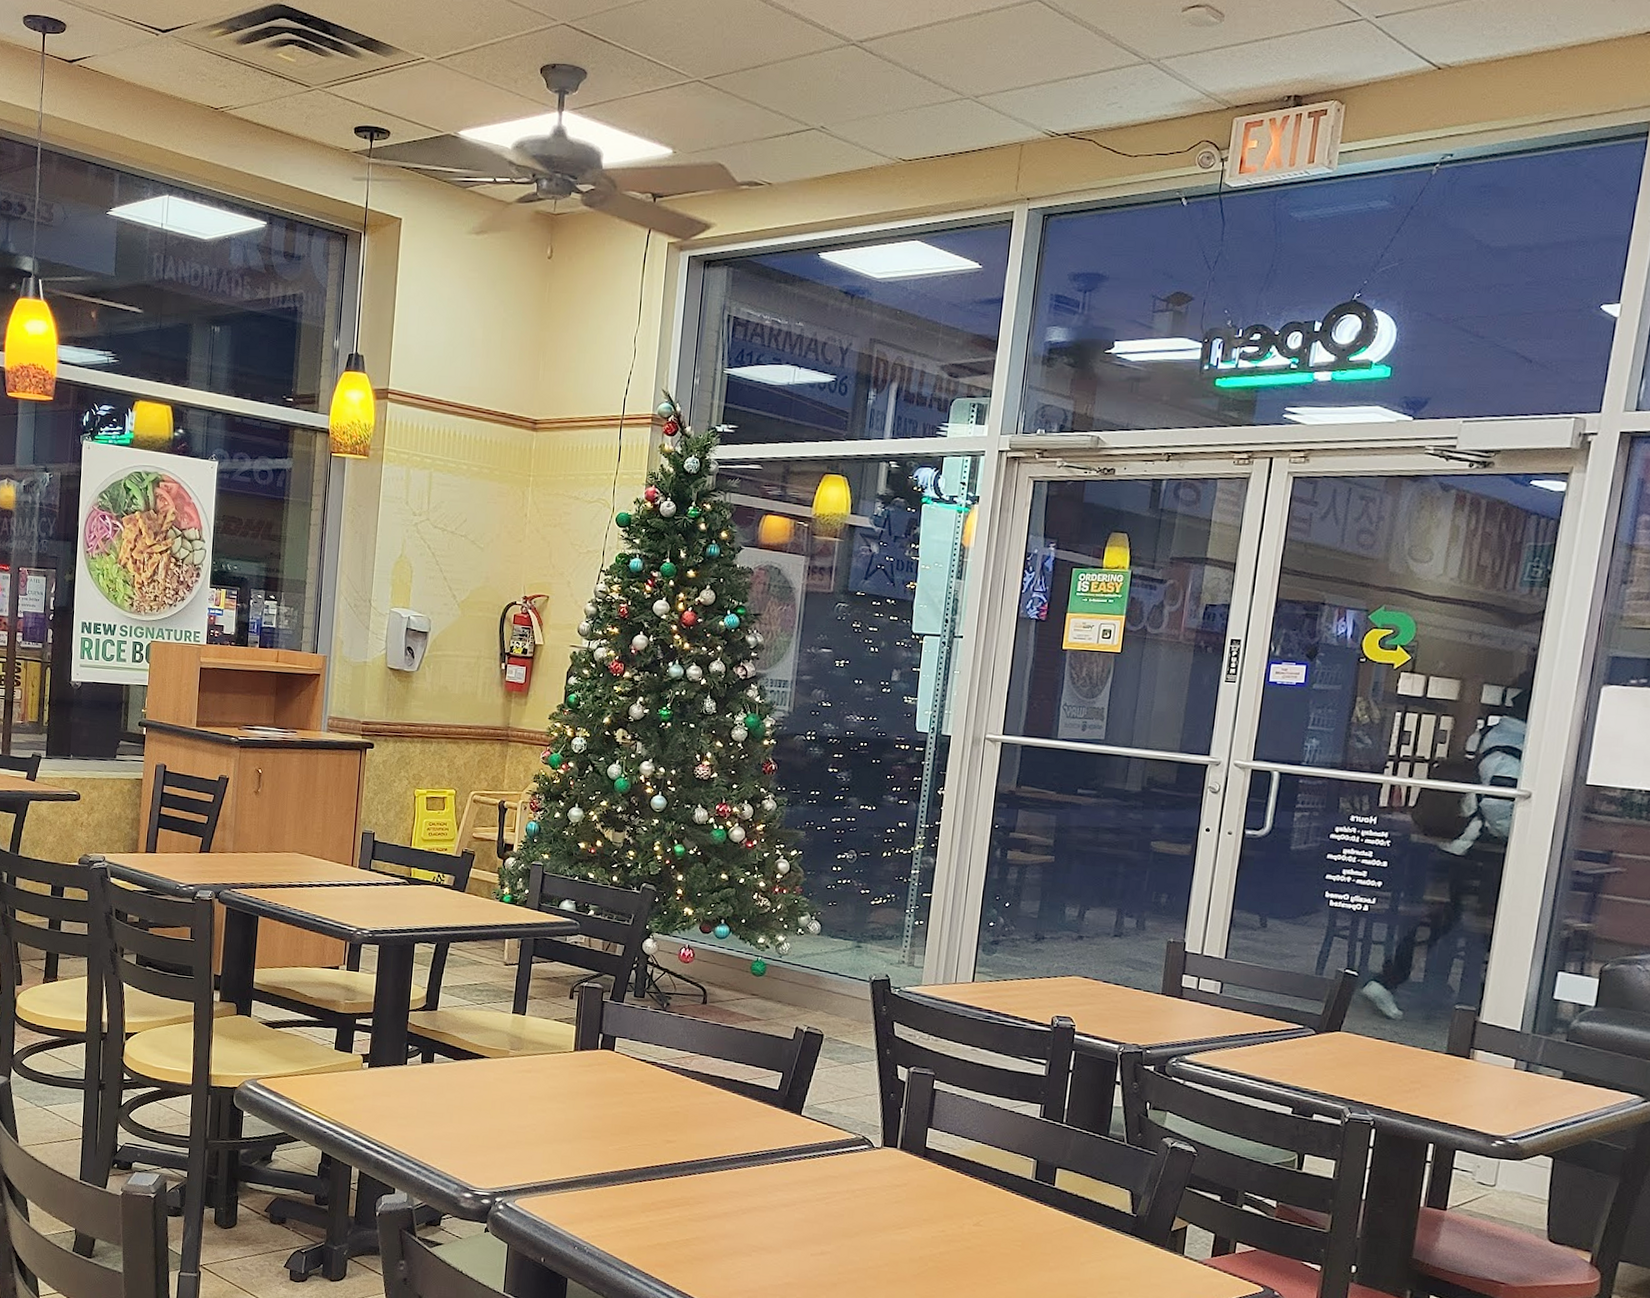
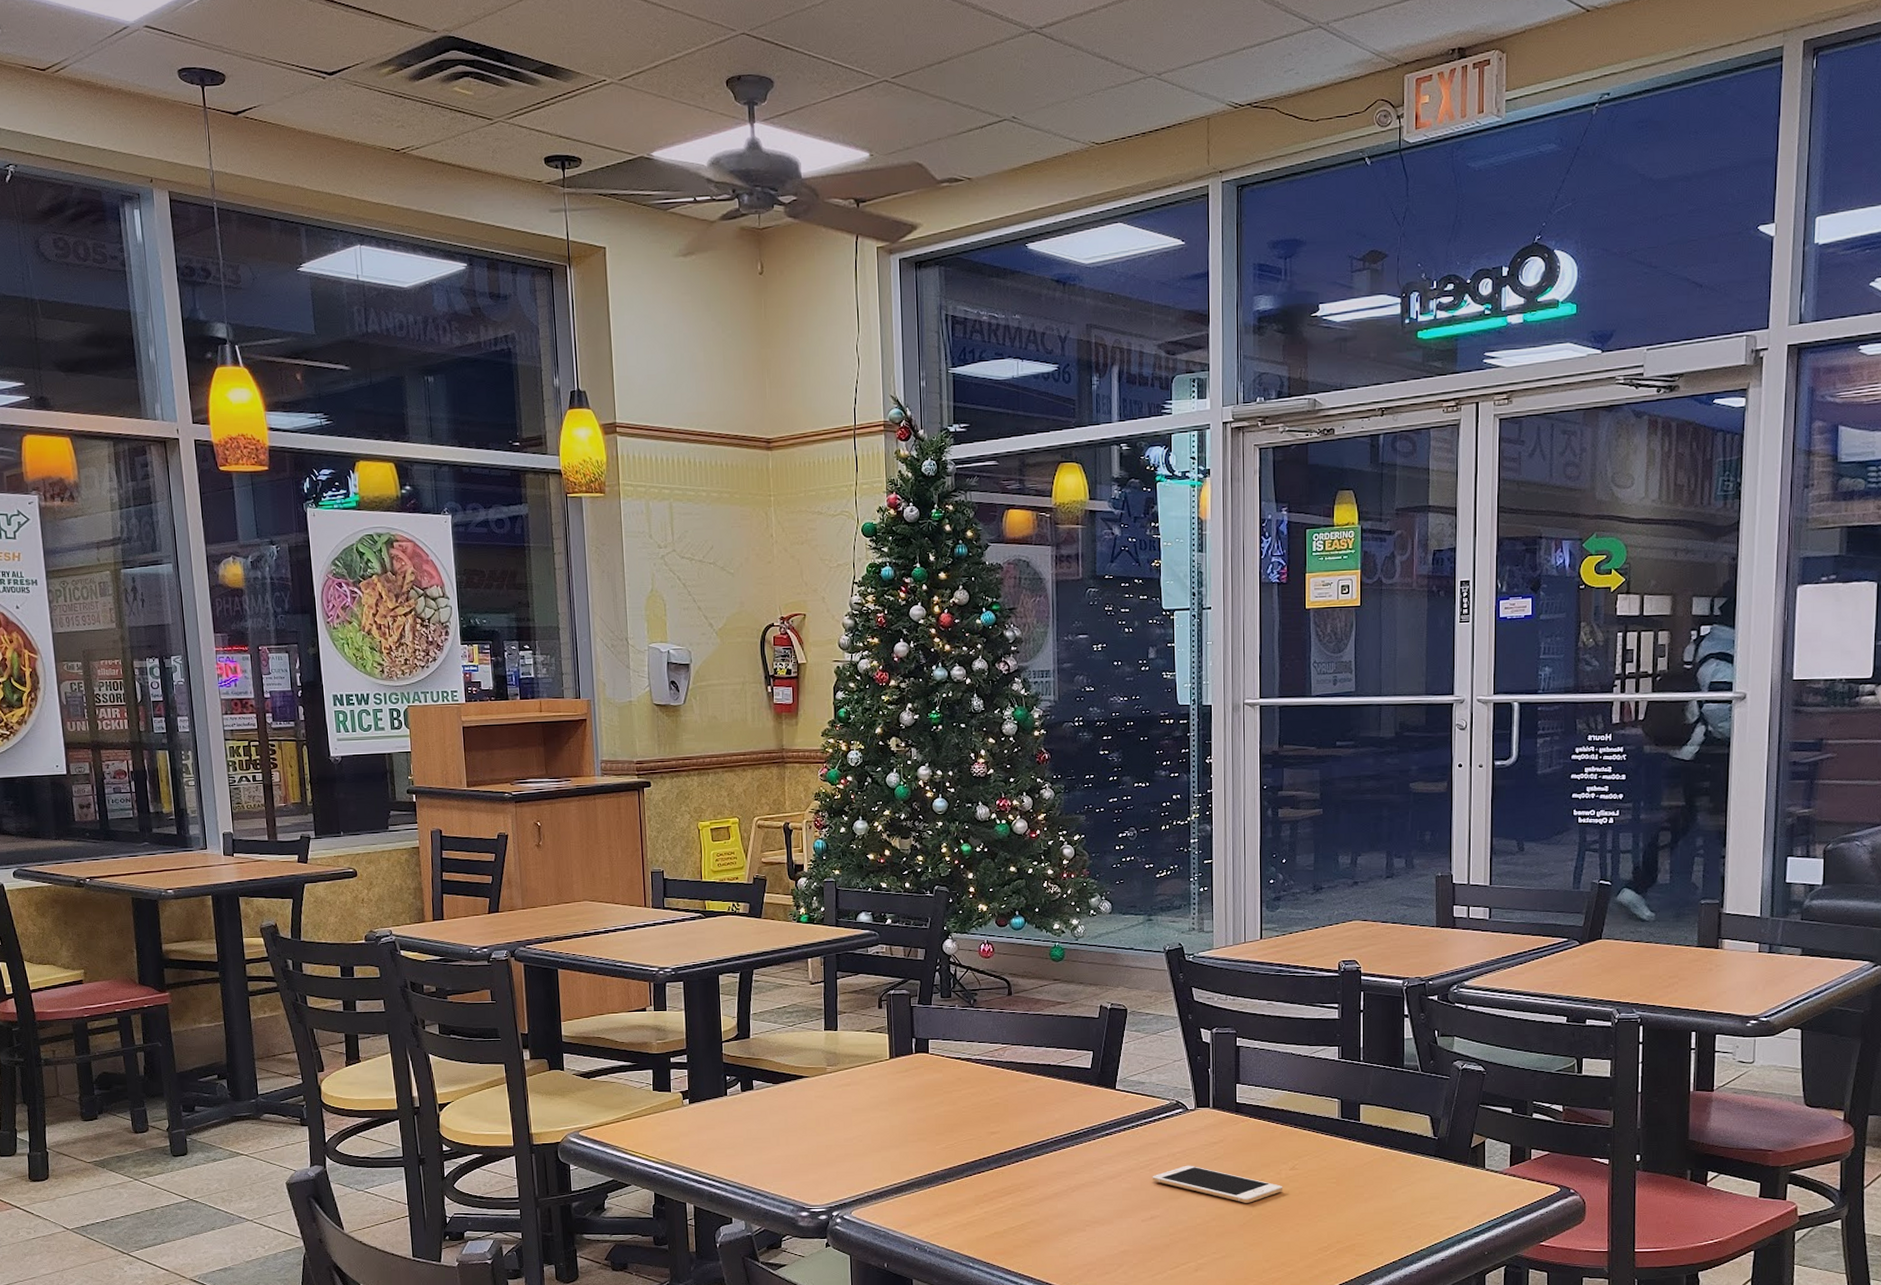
cell phone: none [827,1204,964,1254] -> present [1152,1165,1283,1203]

